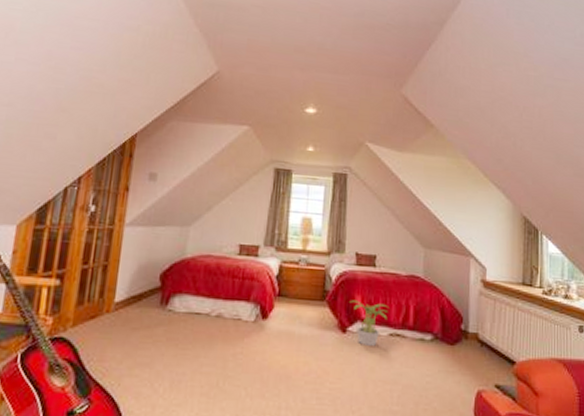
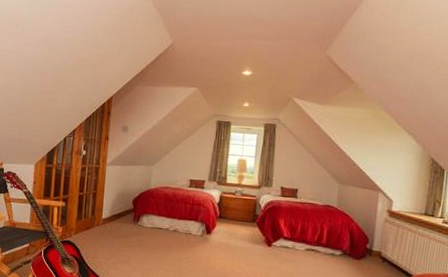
potted plant: present [350,300,390,346] -> none [275,222,307,257]

